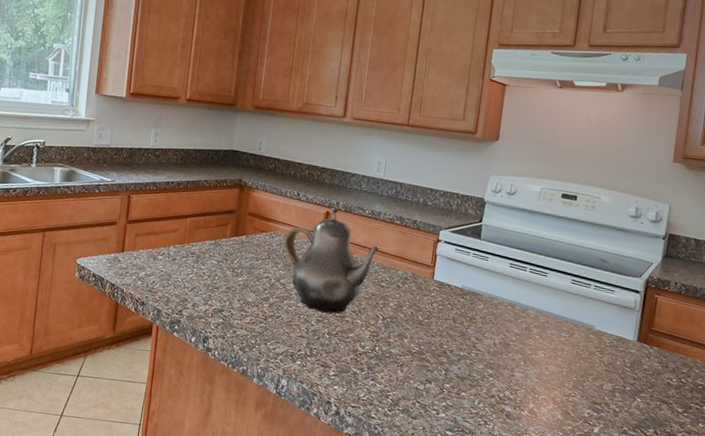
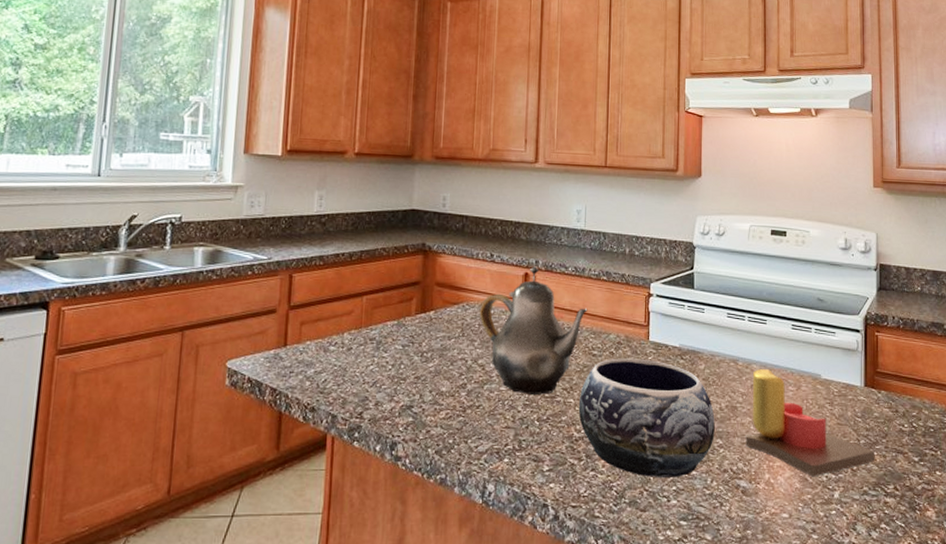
decorative bowl: none [364,291,488,396] -> present [578,358,715,477]
candle: none [514,315,640,412] -> present [745,369,875,477]

